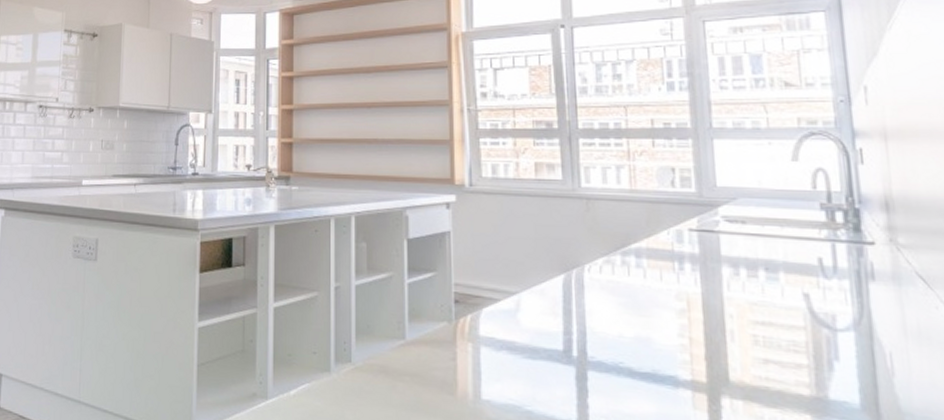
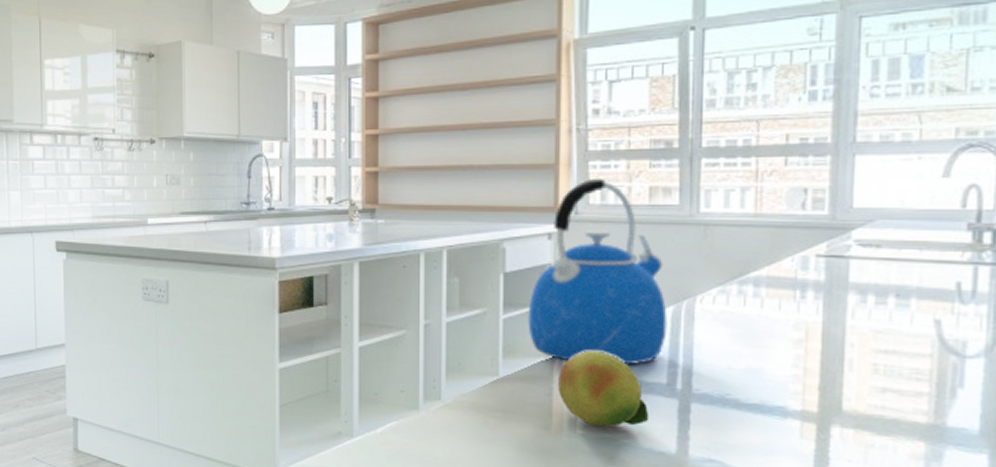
kettle: none [431,154,560,331] -> present [528,179,668,364]
fruit: none [461,315,548,394] -> present [558,350,648,428]

